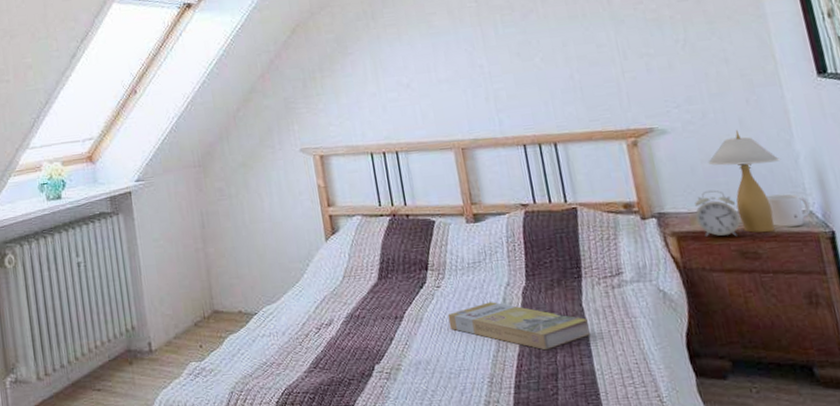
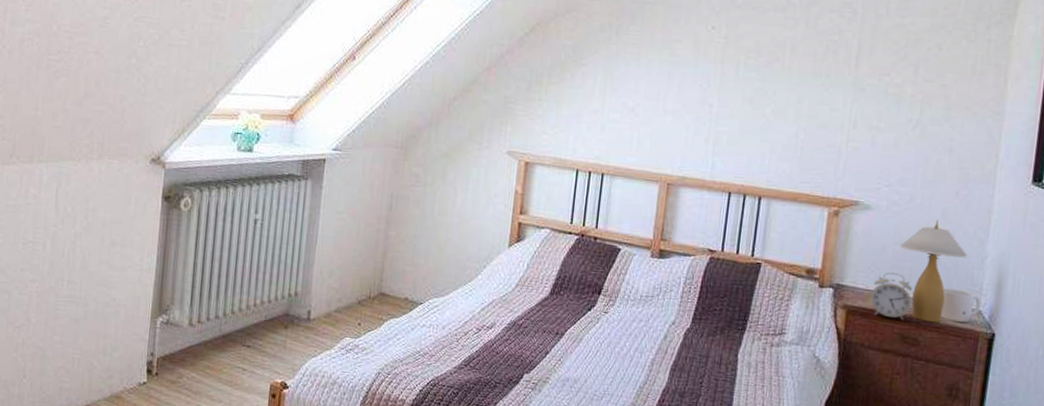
book: present [447,302,590,351] -> none [606,336,739,391]

